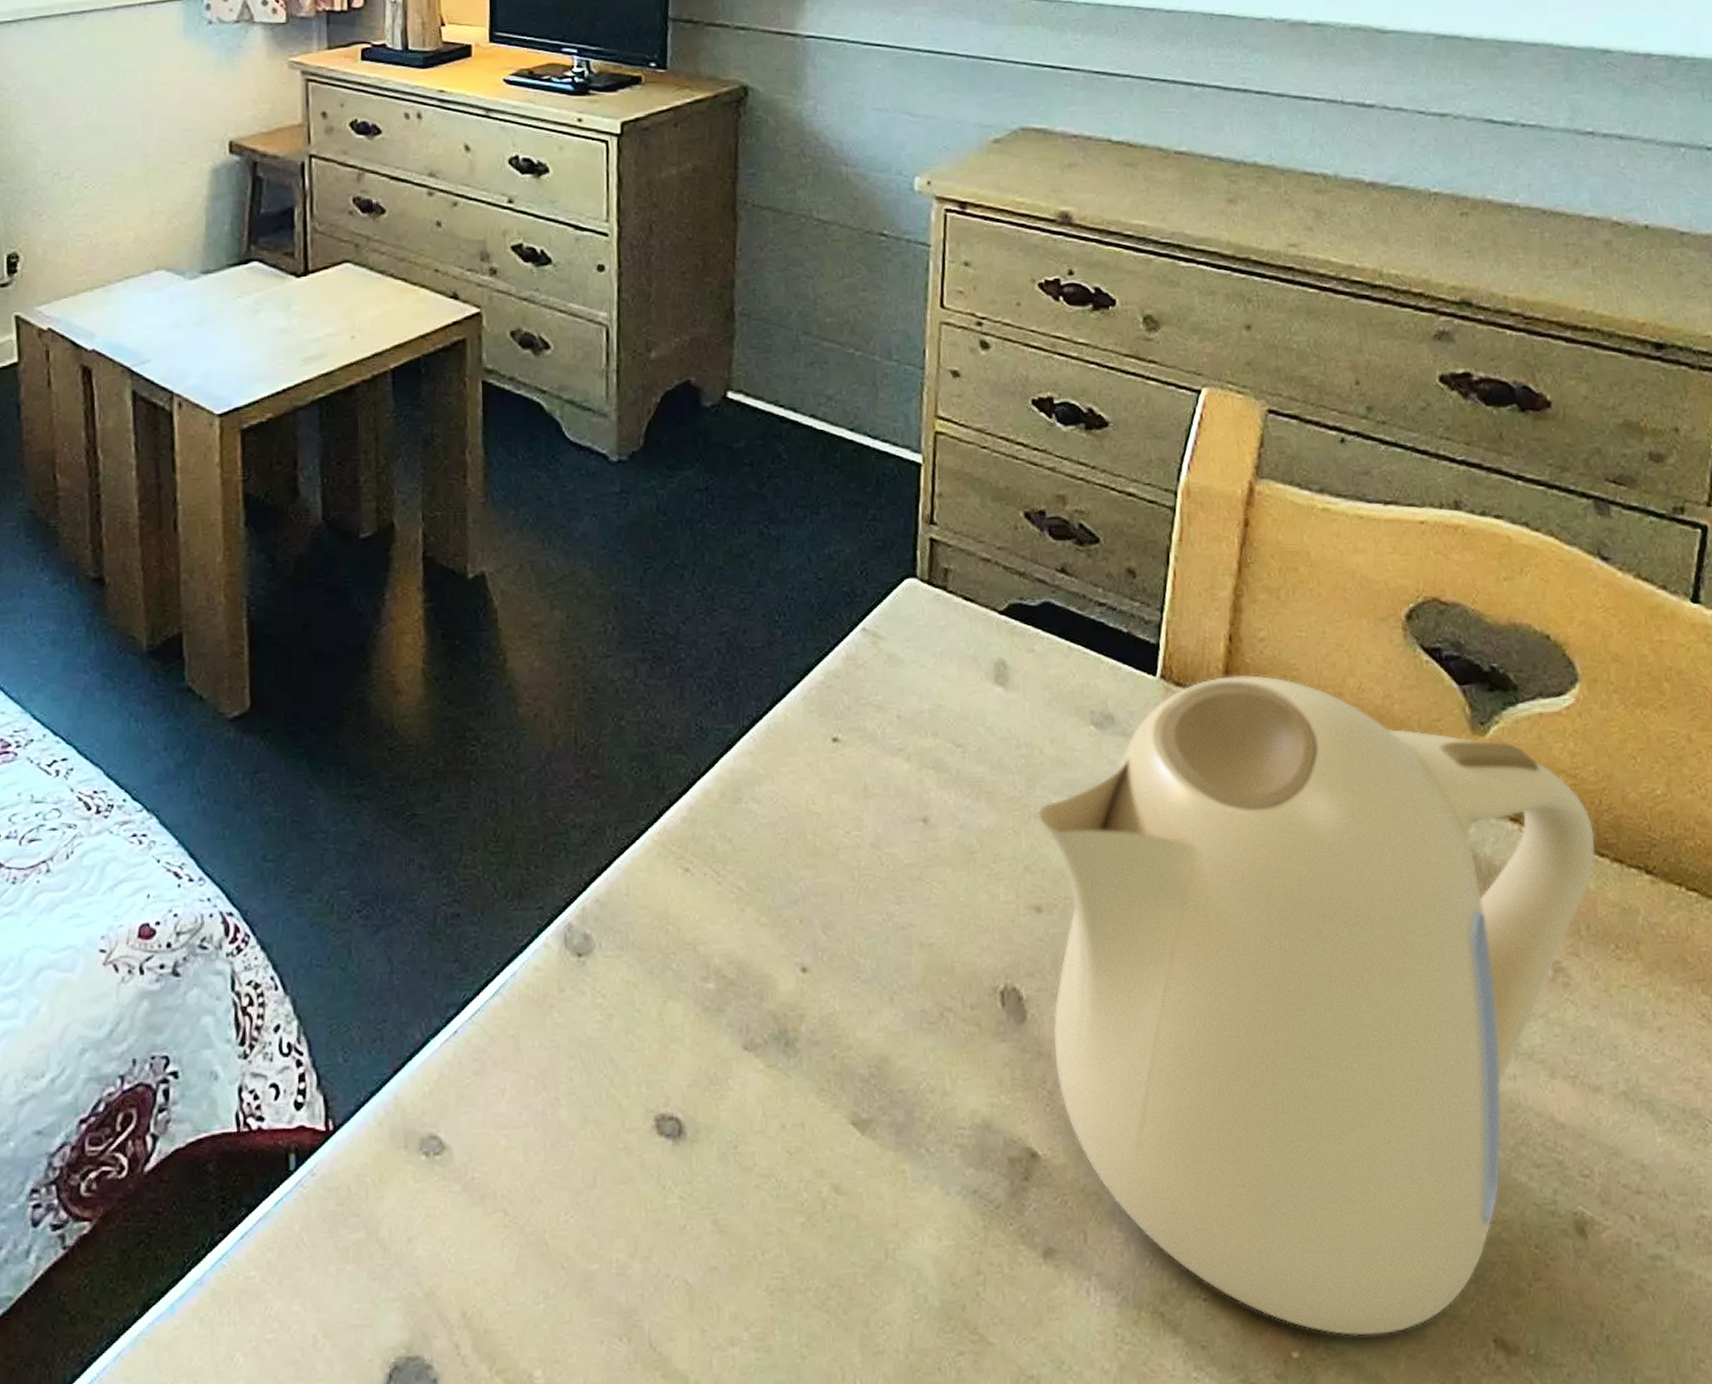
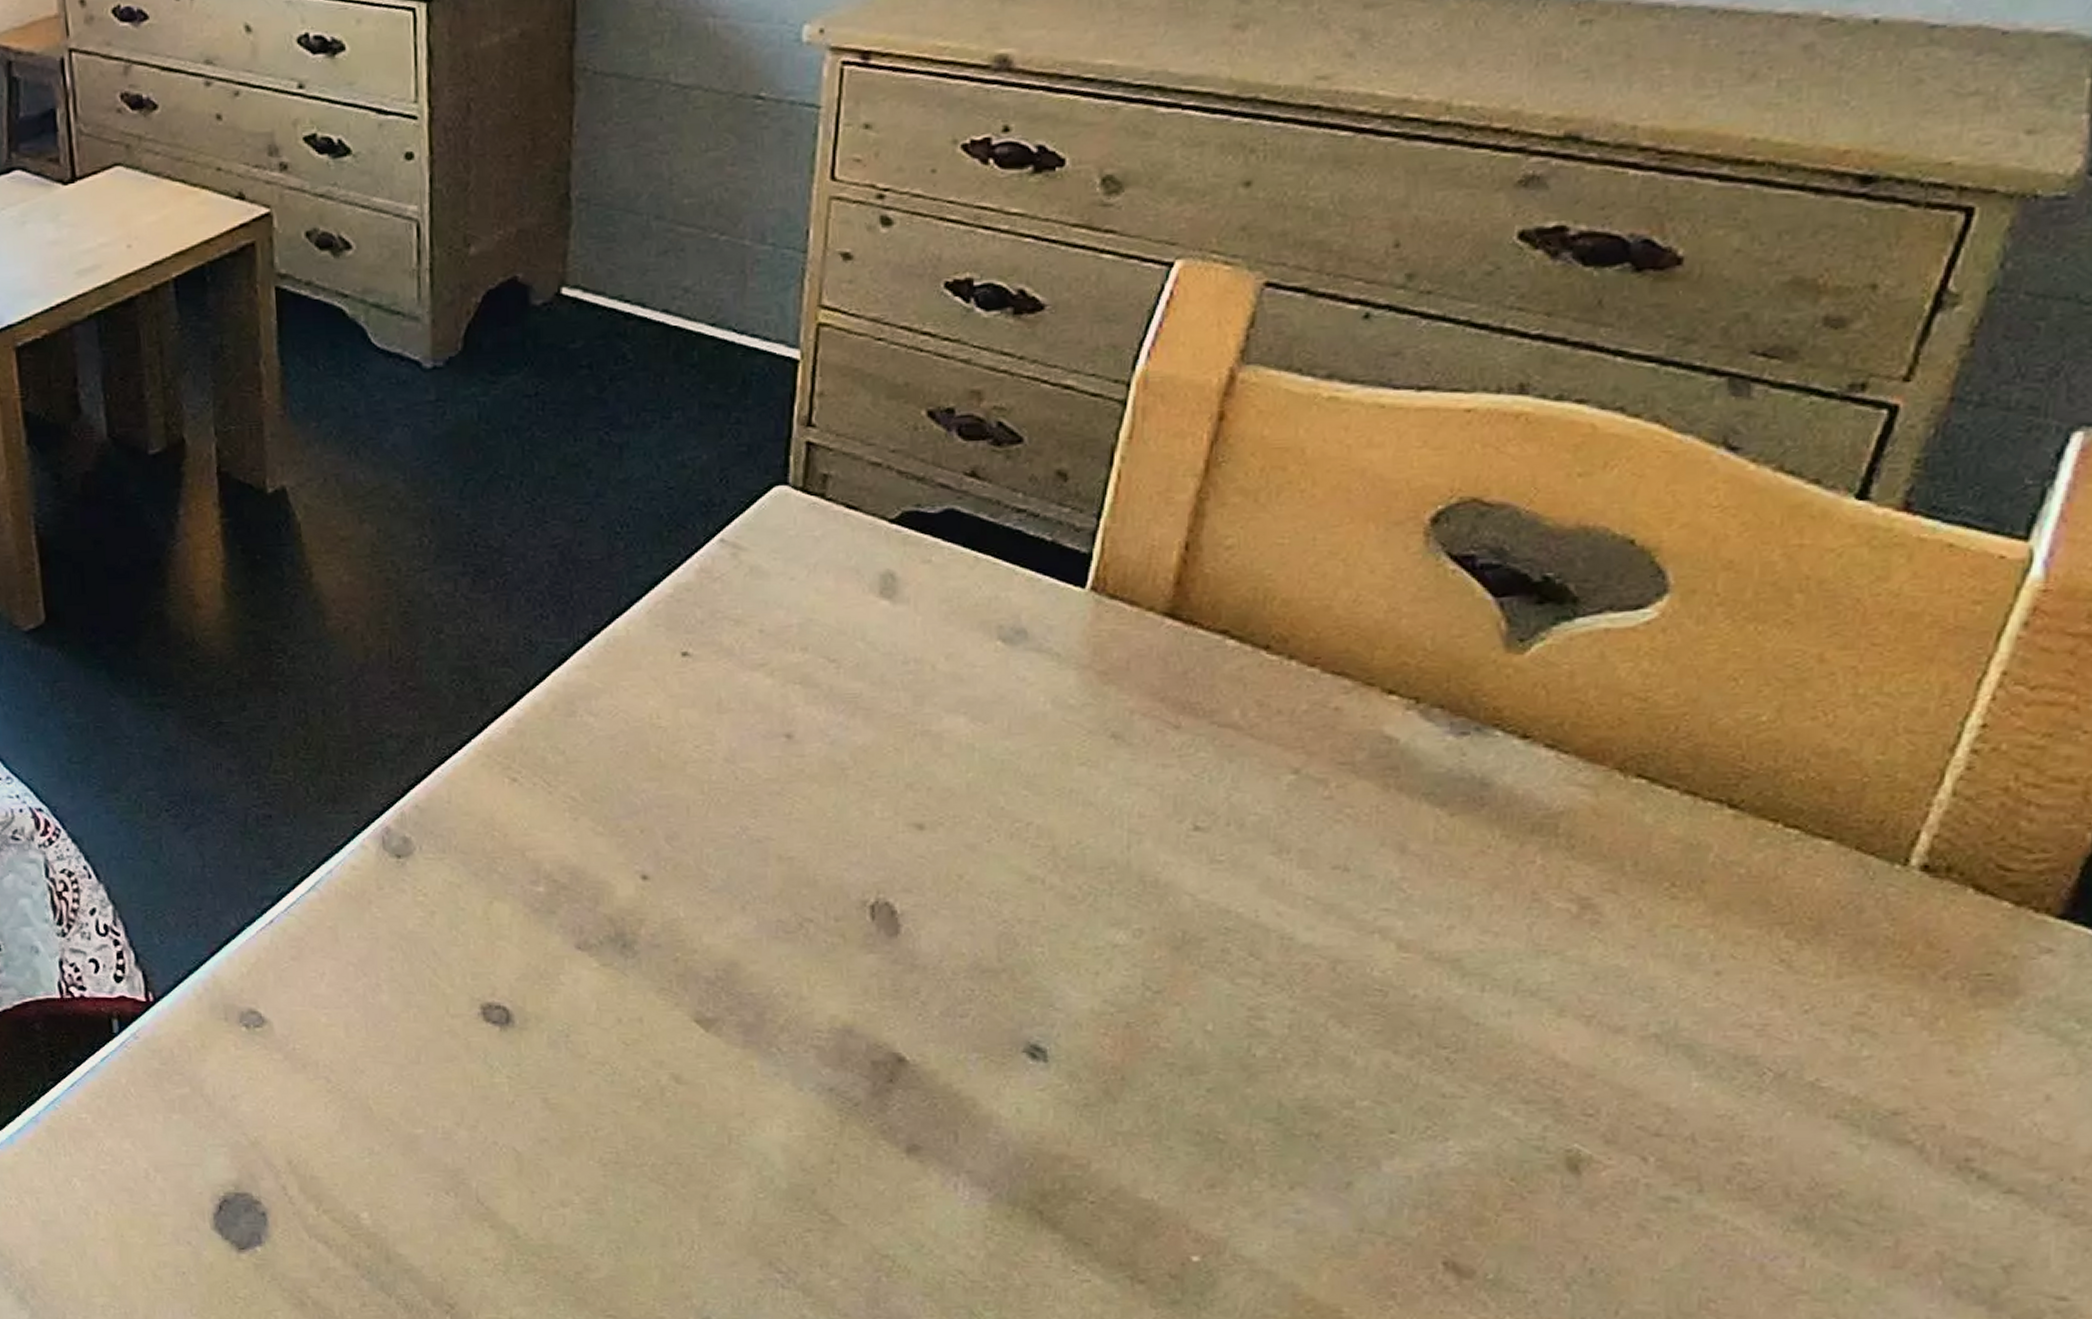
kettle: present [1037,675,1596,1336] -> none [925,586,1662,1248]

